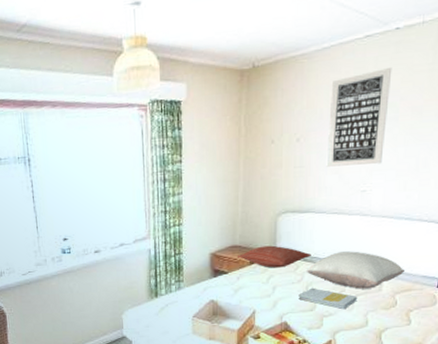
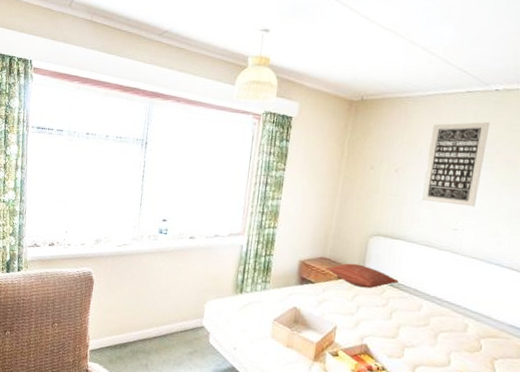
book: present [298,287,358,310] -> none [381,314,442,344]
pillow: present [307,251,405,289] -> none [393,283,492,328]

